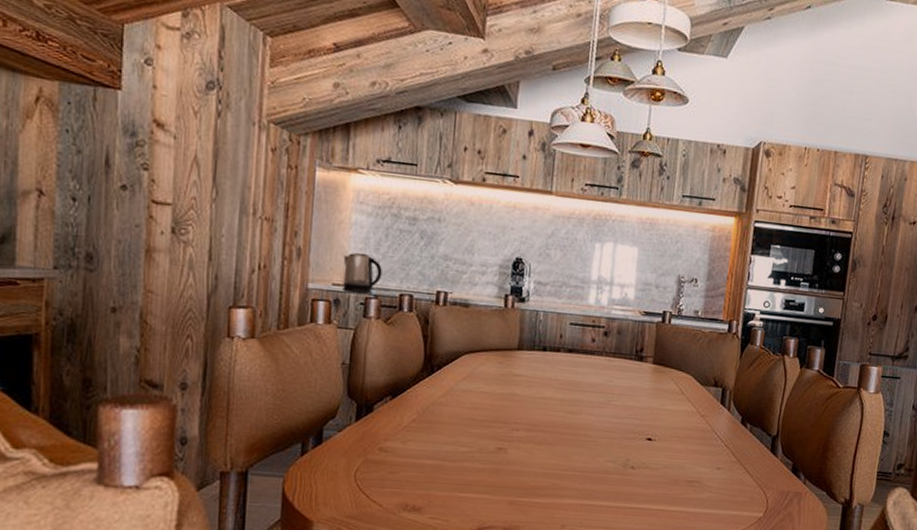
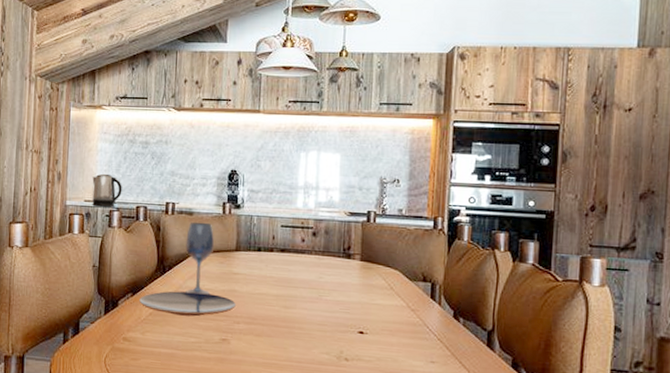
plate: none [400,394,515,423] -> present [139,291,236,317]
wineglass: none [457,315,493,399] -> present [185,222,214,295]

